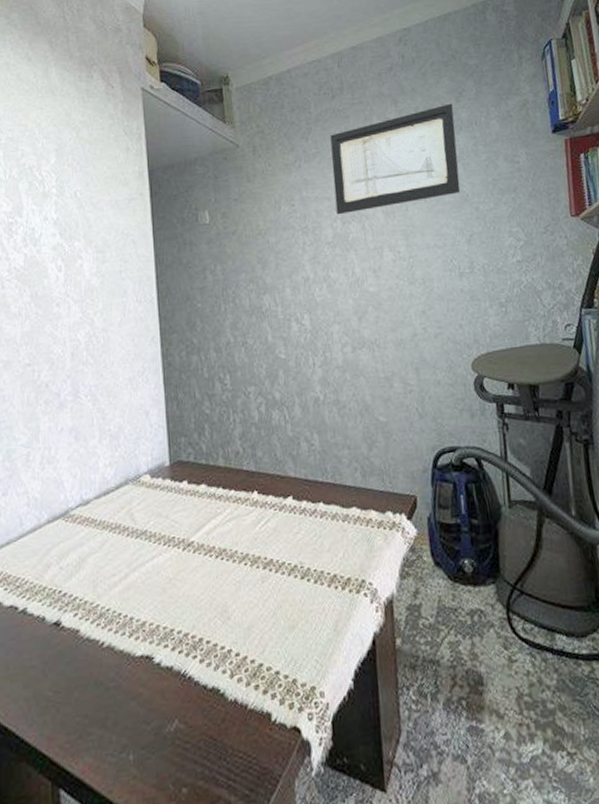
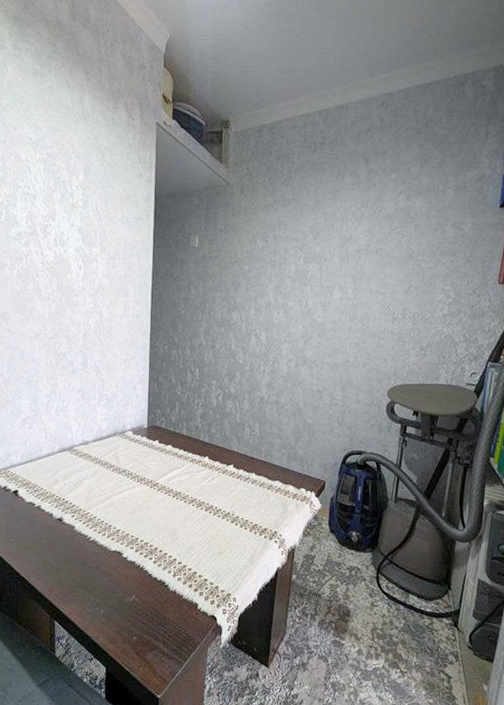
wall art: present [330,103,461,215] -> none [301,168,418,255]

